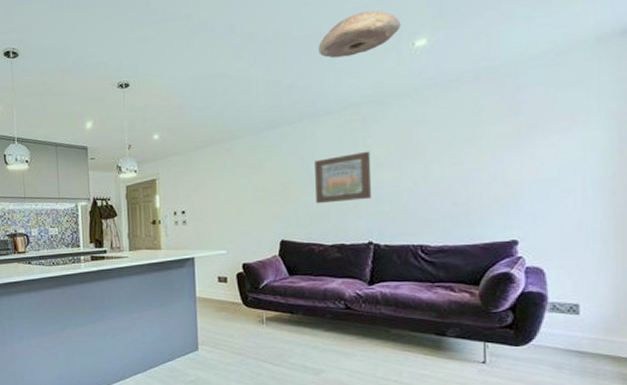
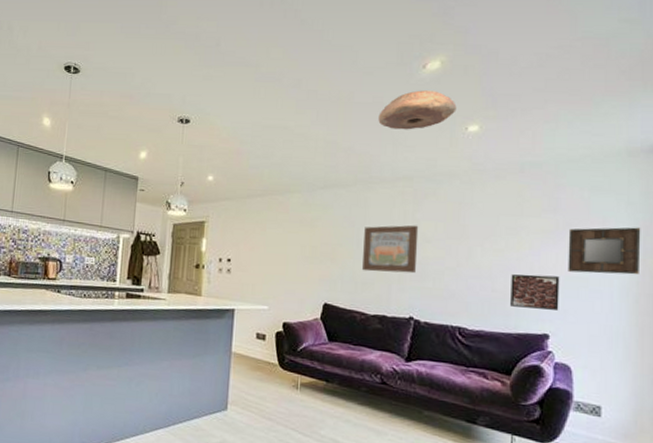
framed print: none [473,181,527,218] -> present [510,274,560,310]
home mirror: none [533,117,616,174] -> present [568,227,641,275]

